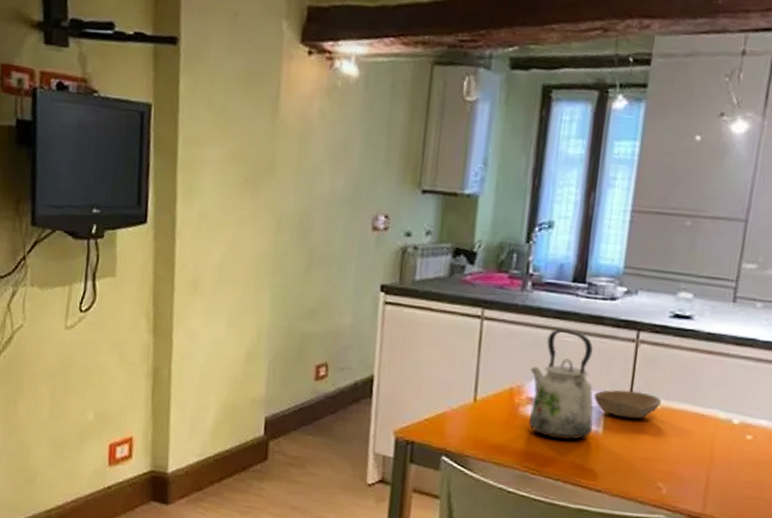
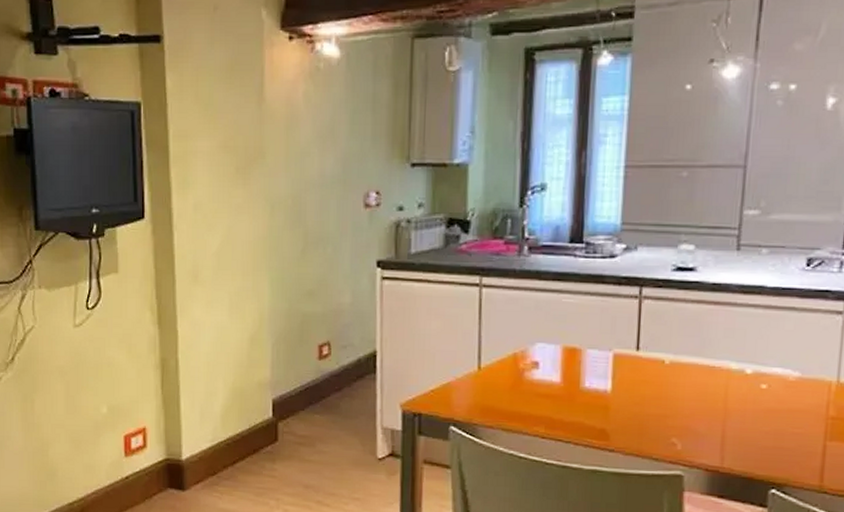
kettle: present [528,328,595,440] -> none [533,290,602,402]
bowl: present [593,389,661,419] -> none [599,347,669,376]

